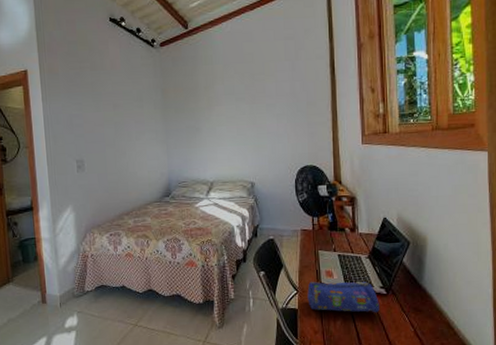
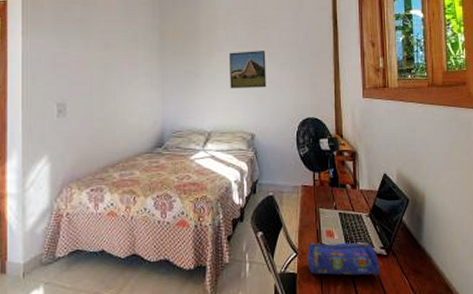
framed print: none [228,103,265,141] -> present [229,51,266,89]

